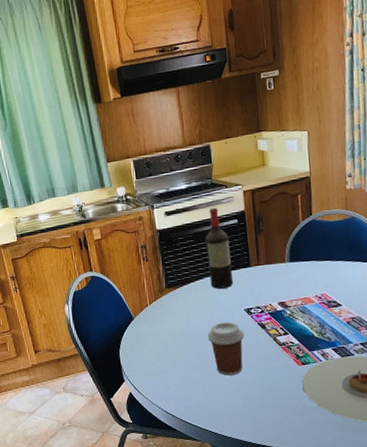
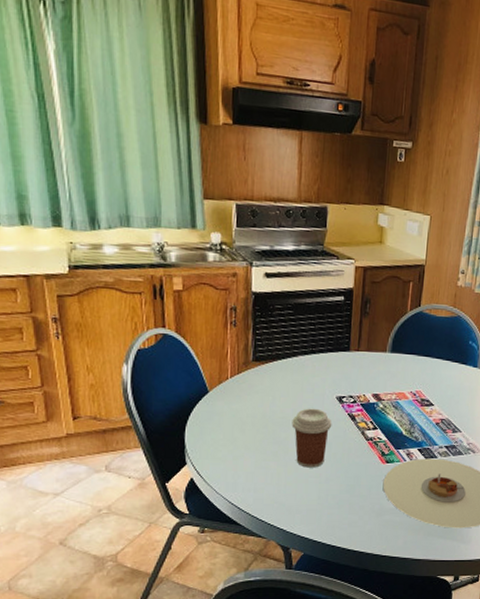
wine bottle: present [205,207,234,289] -> none [304,278,332,371]

